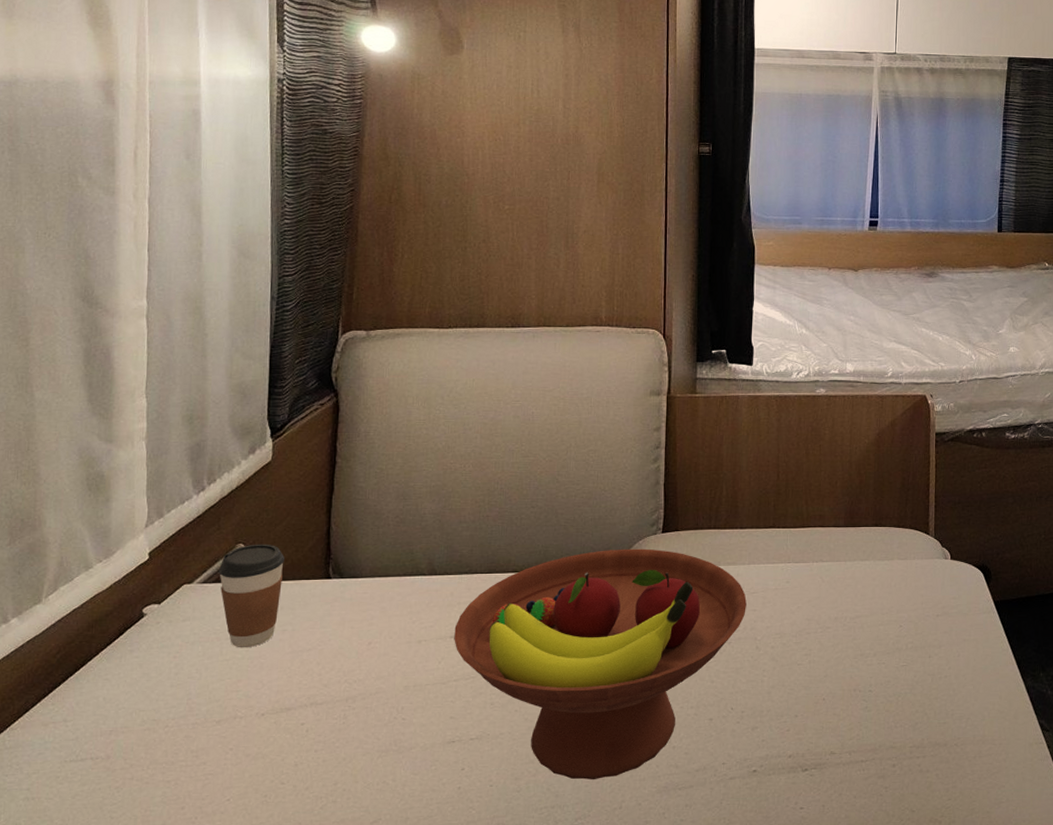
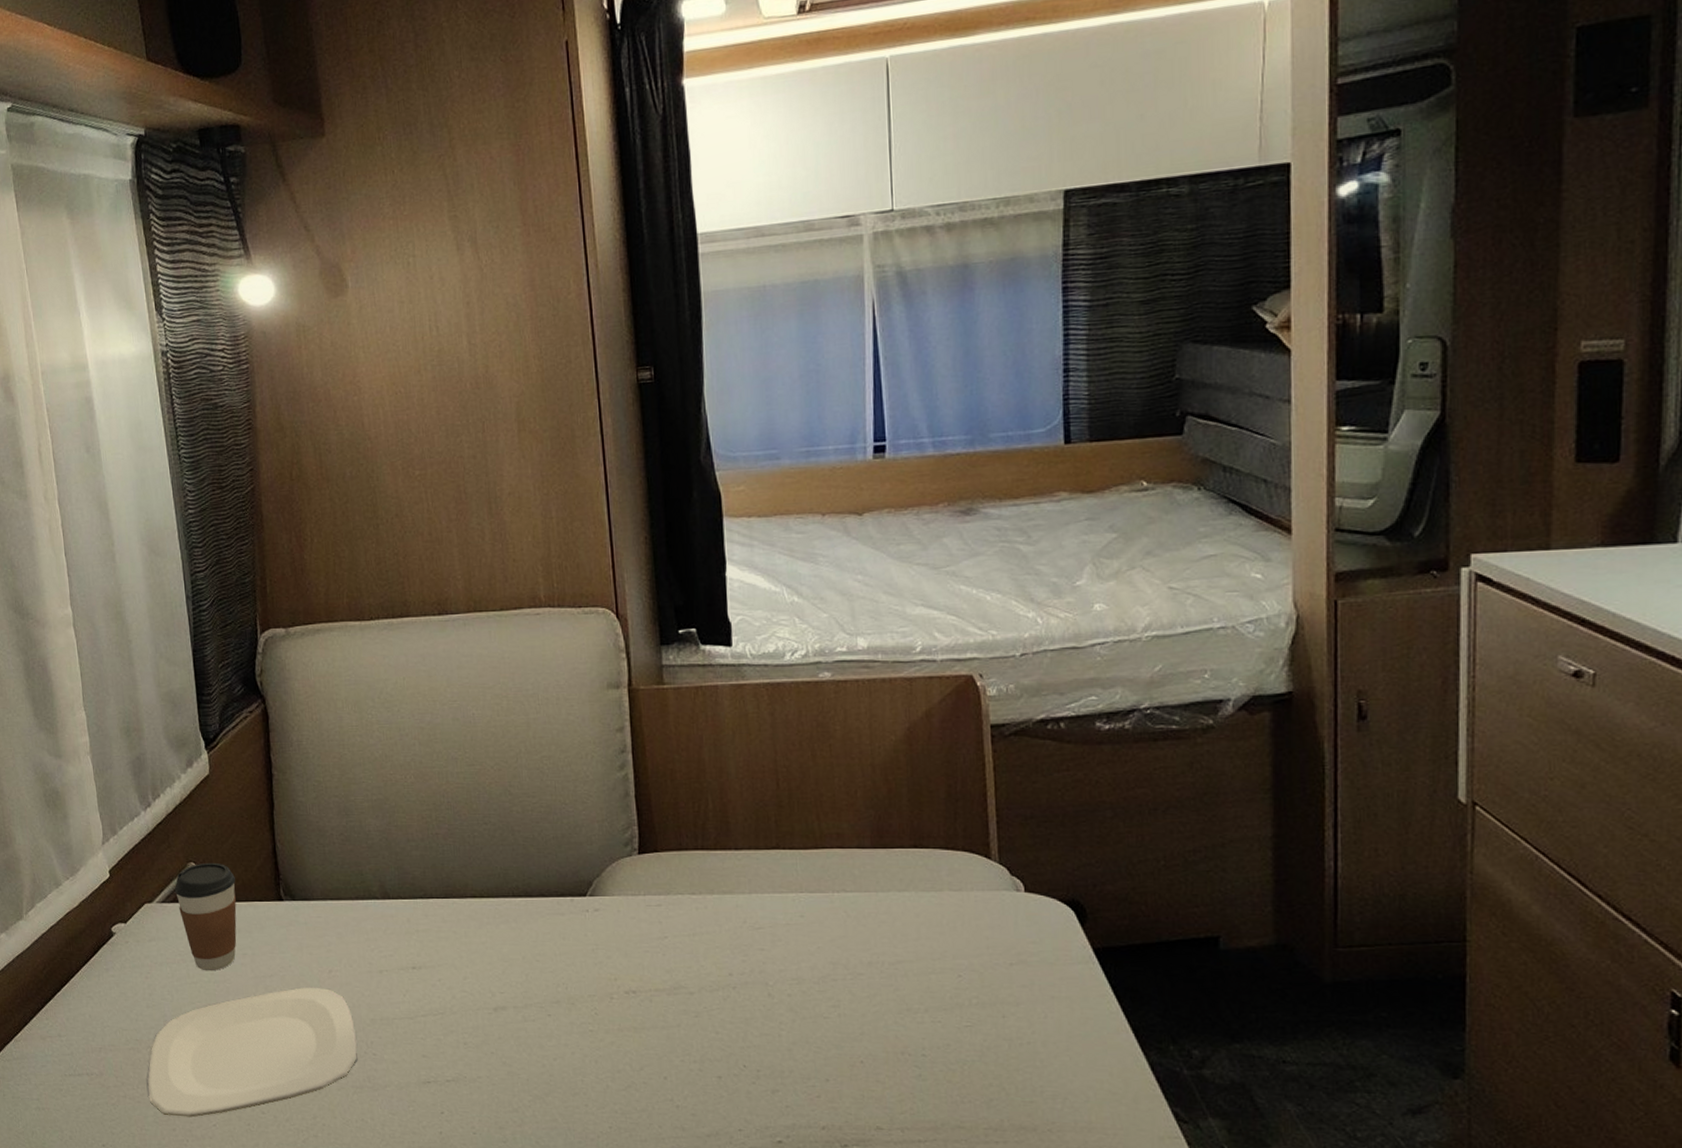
plate: none [159,659,388,795] -> present [147,988,358,1117]
fruit bowl: present [454,548,747,780] -> none [415,872,752,1136]

